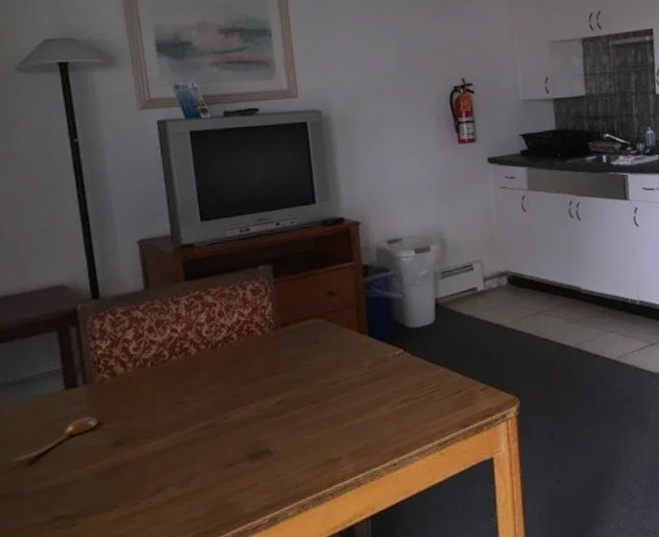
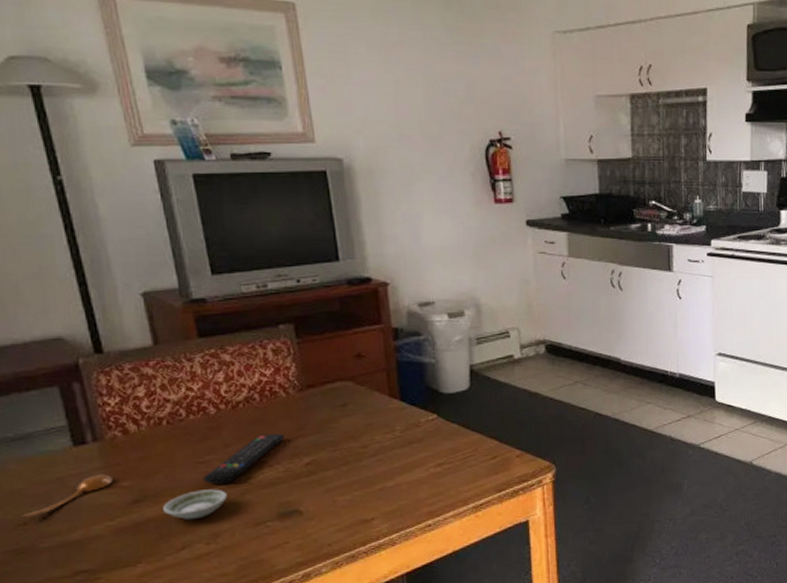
saucer: none [142,429,202,463] -> present [163,489,228,520]
remote control: none [180,372,258,426] -> present [202,433,284,485]

